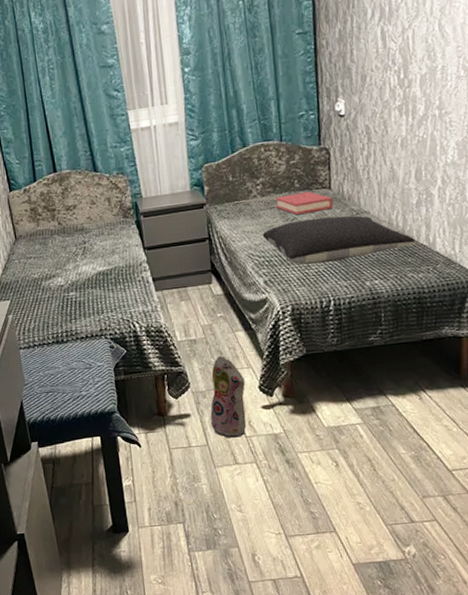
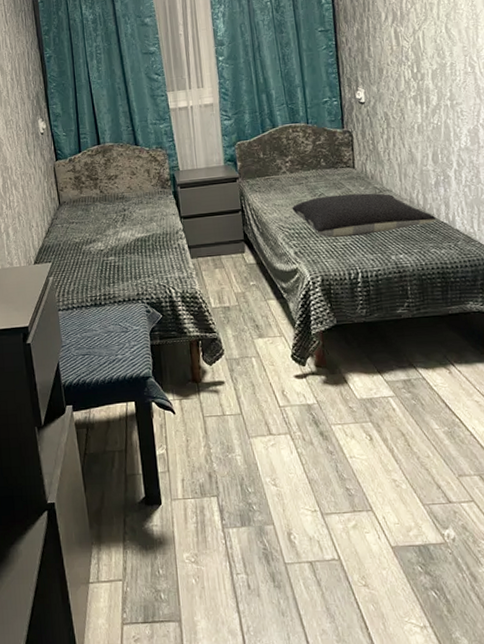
plush toy: present [210,355,247,438] -> none [244,323,280,408]
hardback book: present [275,191,334,216] -> none [303,170,358,191]

